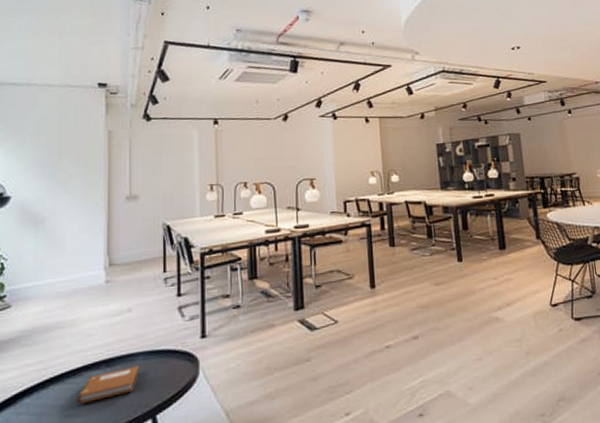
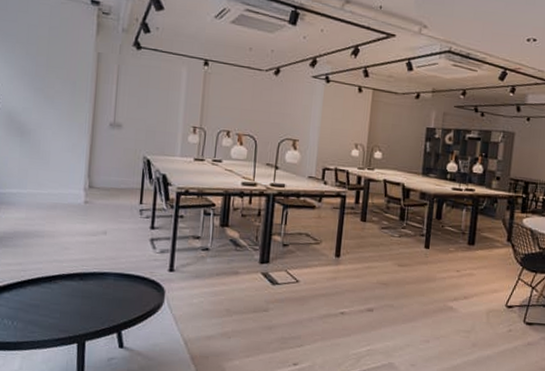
notebook: present [77,365,139,405] -> none [51,284,109,308]

